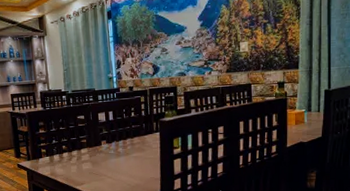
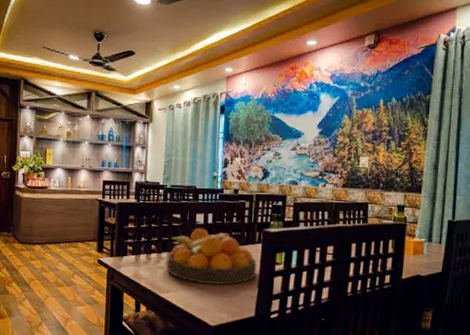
fruit bowl: none [77,125,158,174] -> present [166,228,257,285]

